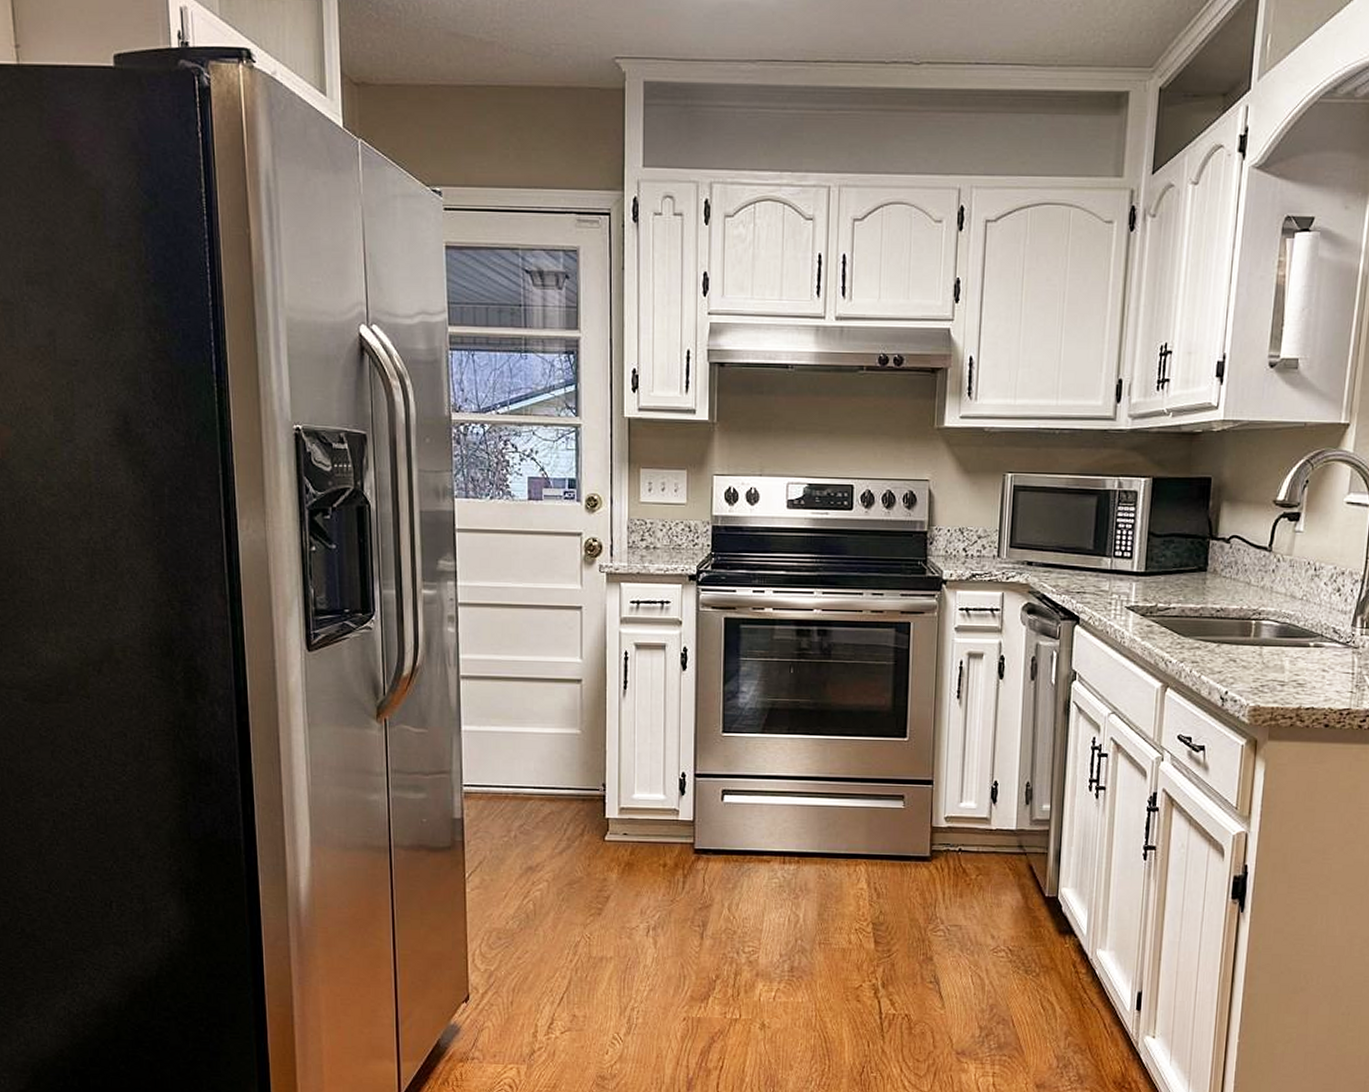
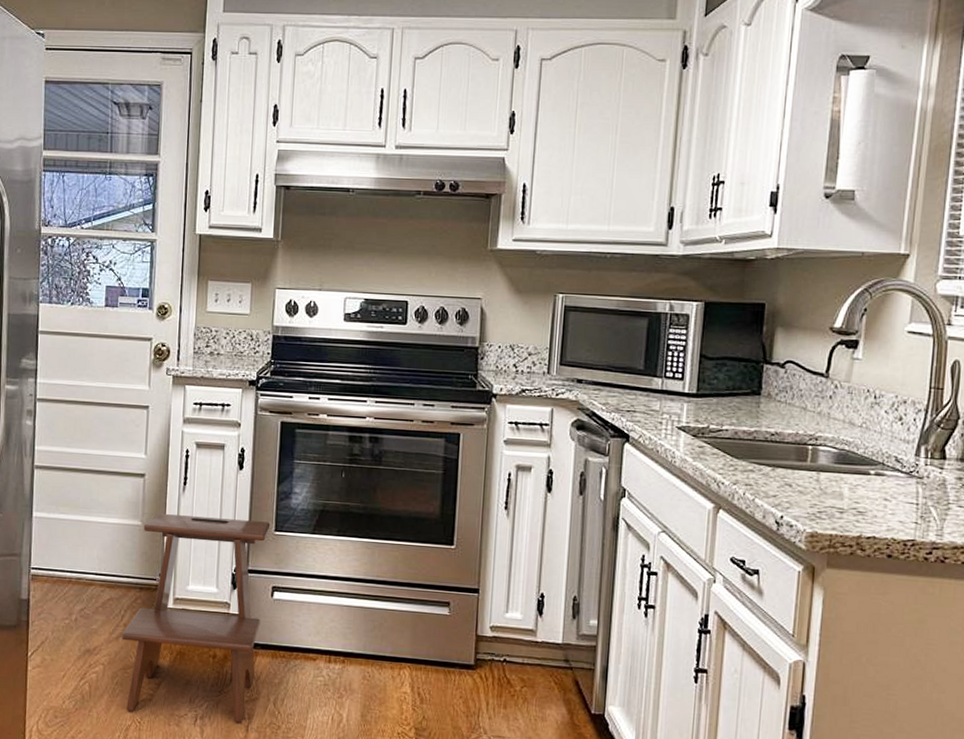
step stool: none [565,720,718,931] -> present [121,513,271,723]

